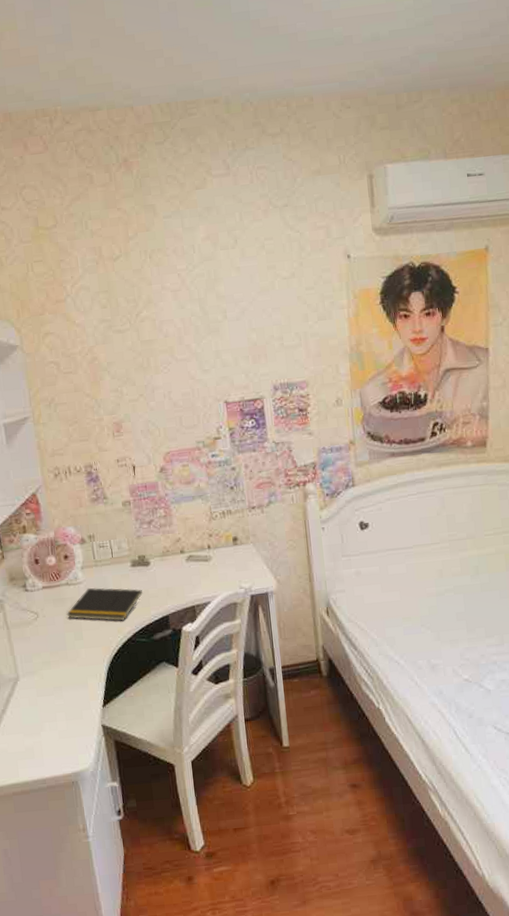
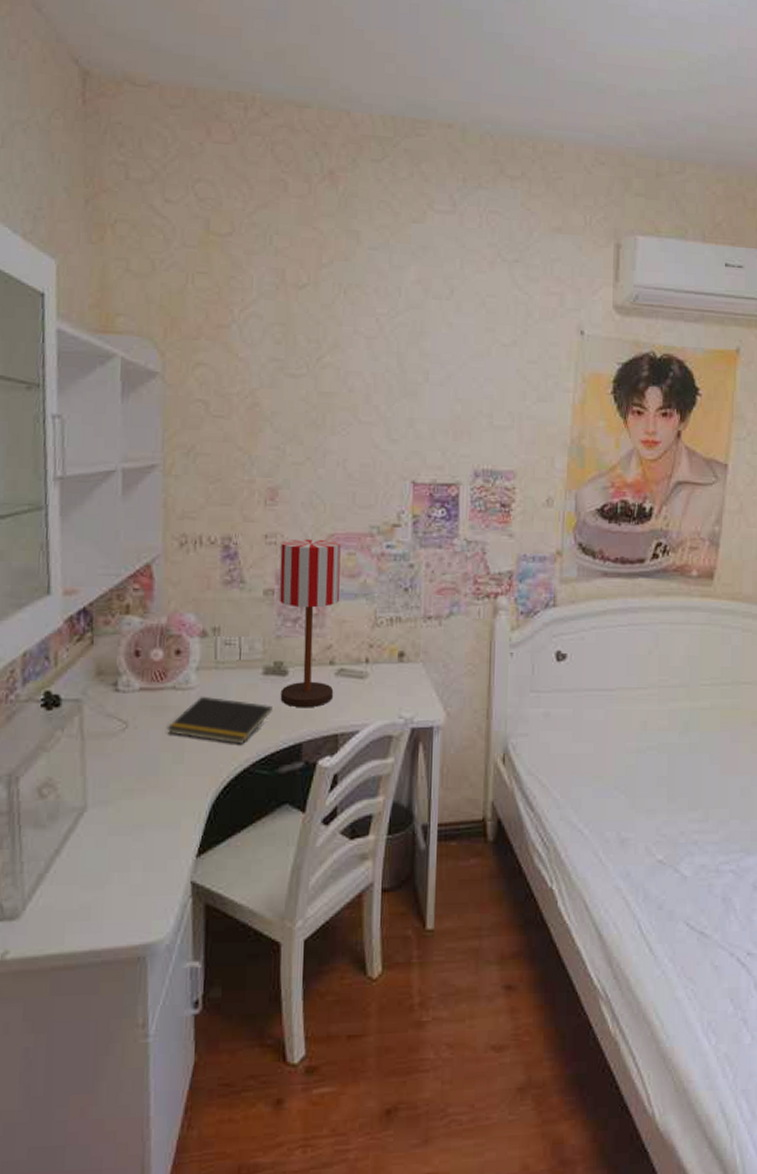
table lamp: none [130,457,187,589] -> present [278,538,341,708]

